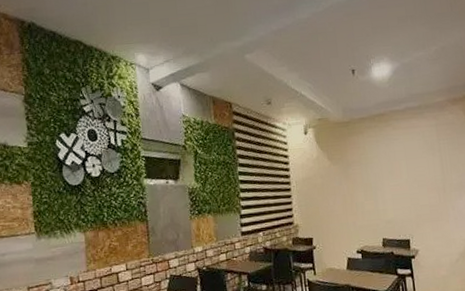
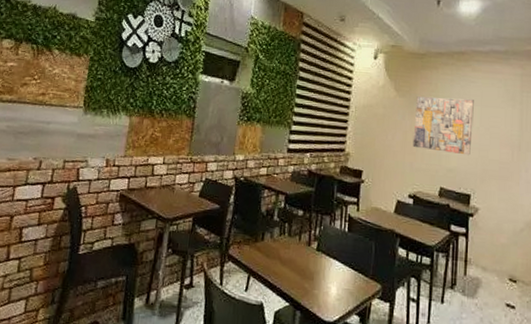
wall art: none [348,155,404,208] -> present [412,96,474,156]

